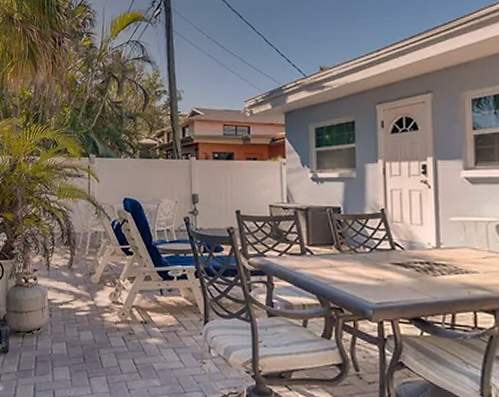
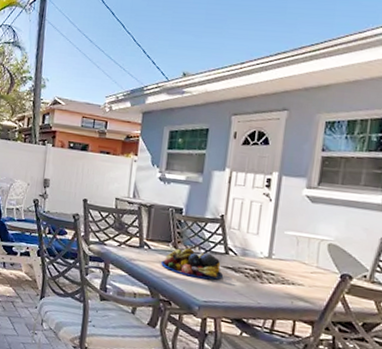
fruit bowl: none [327,249,394,280] -> present [161,248,224,280]

